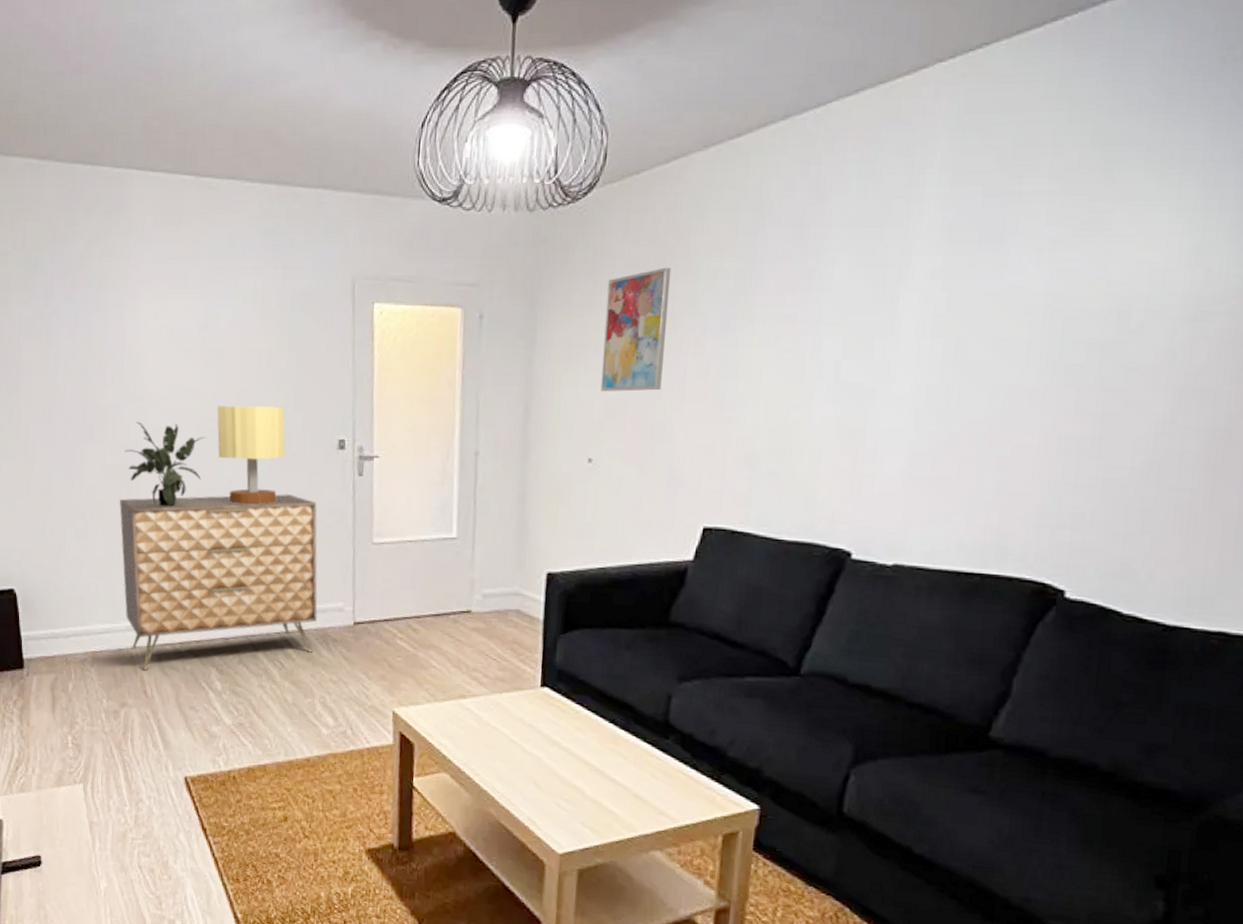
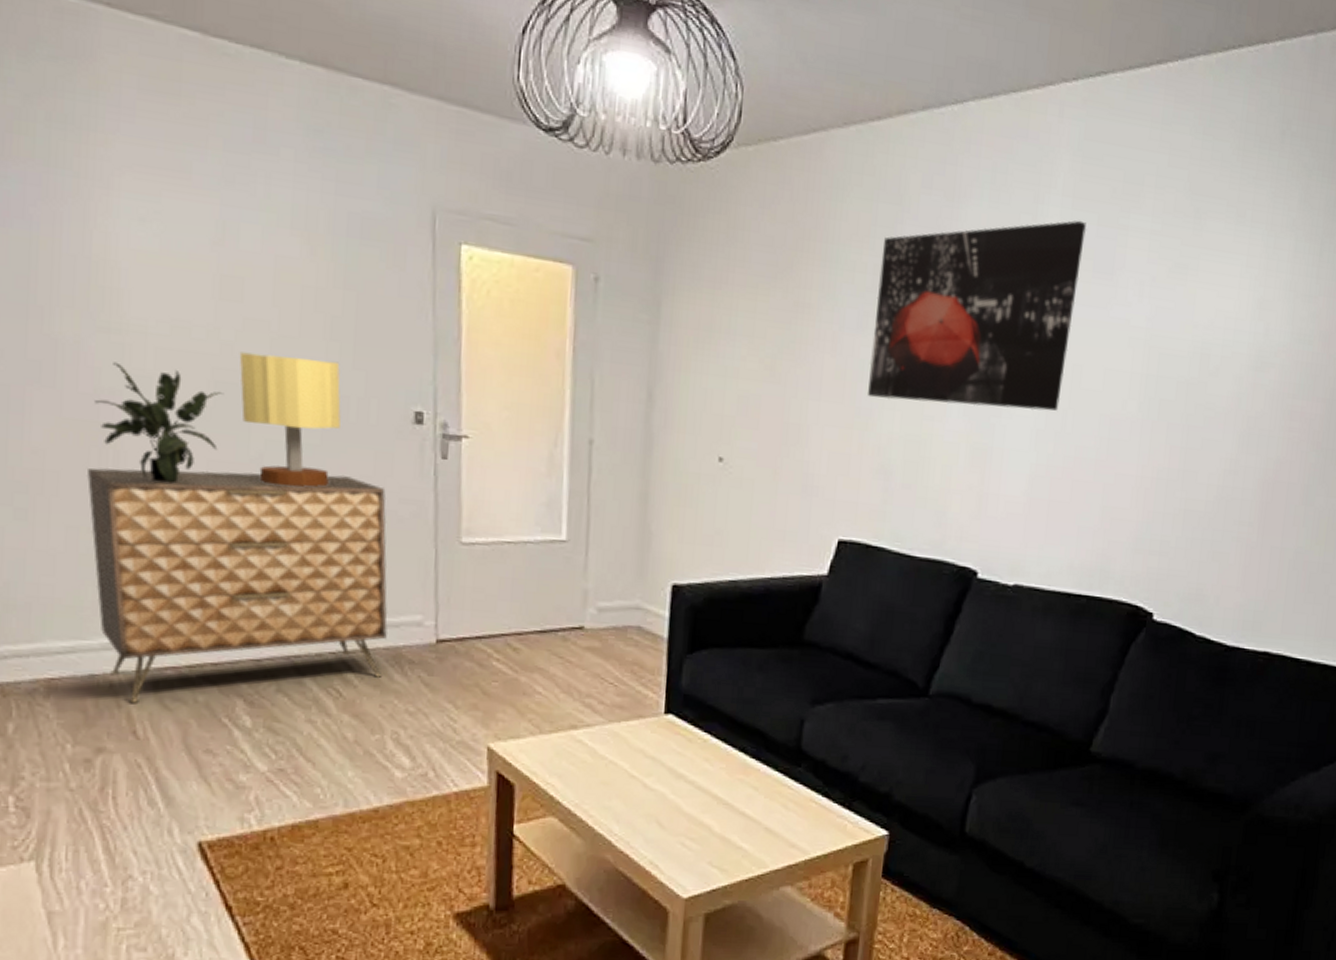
wall art: present [600,267,672,392] -> none [733,251,809,388]
wall art: none [731,194,970,393] -> present [868,220,1087,411]

